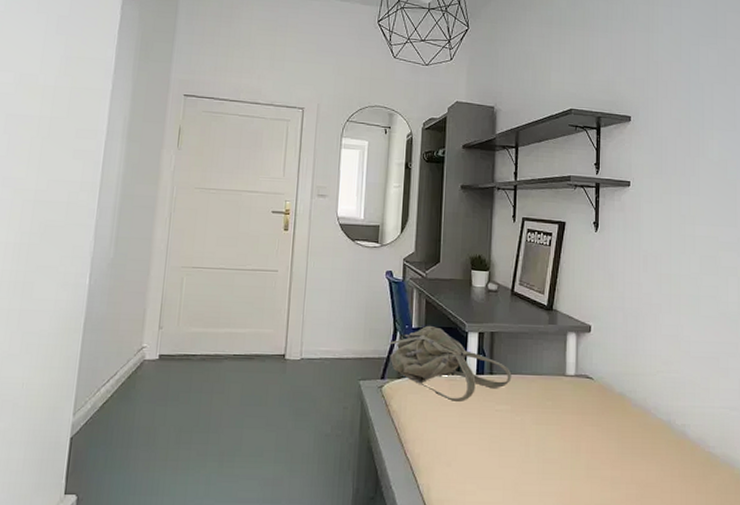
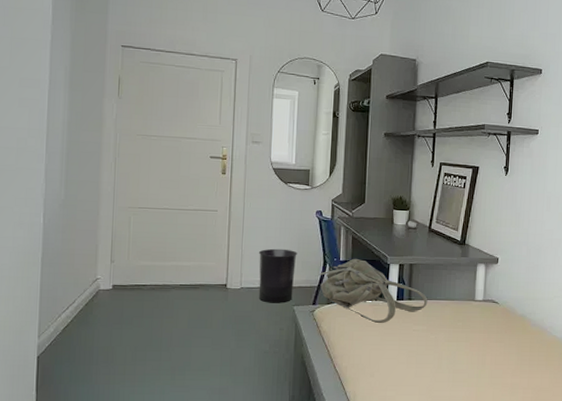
waste bin: none [320,313,365,377] -> present [258,248,297,303]

